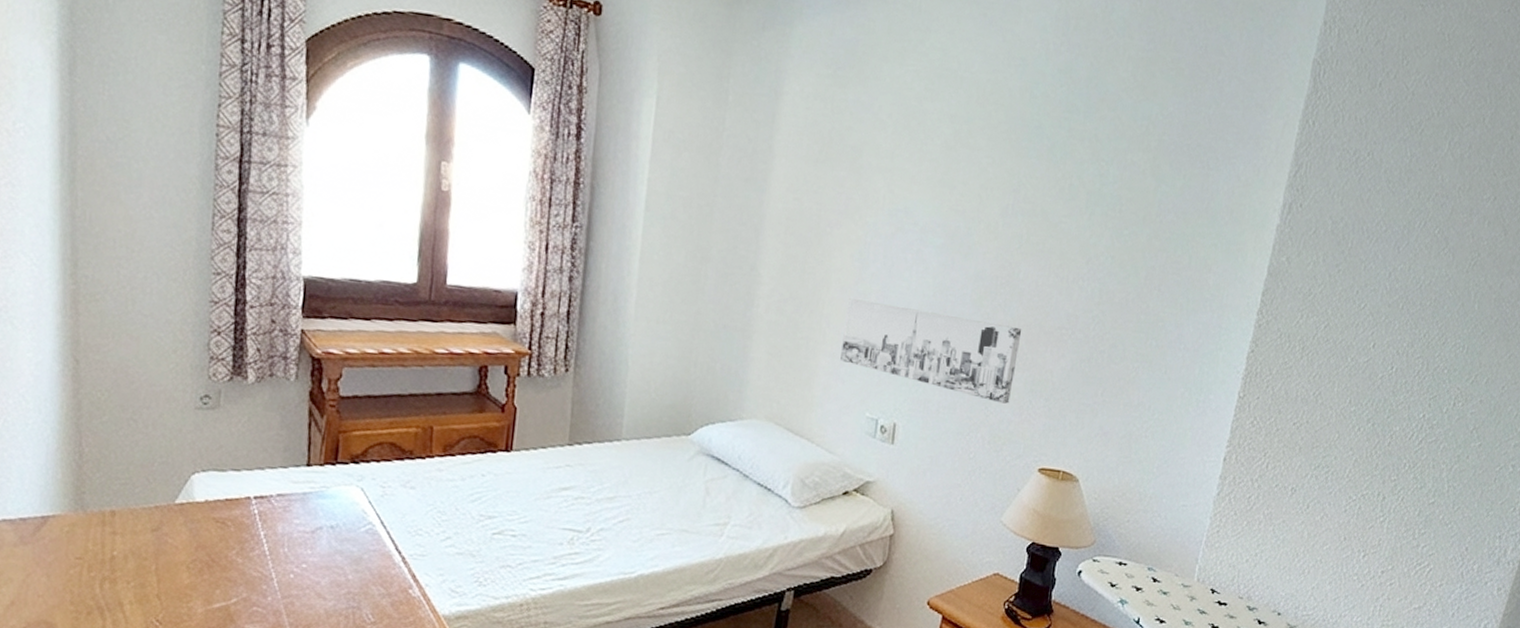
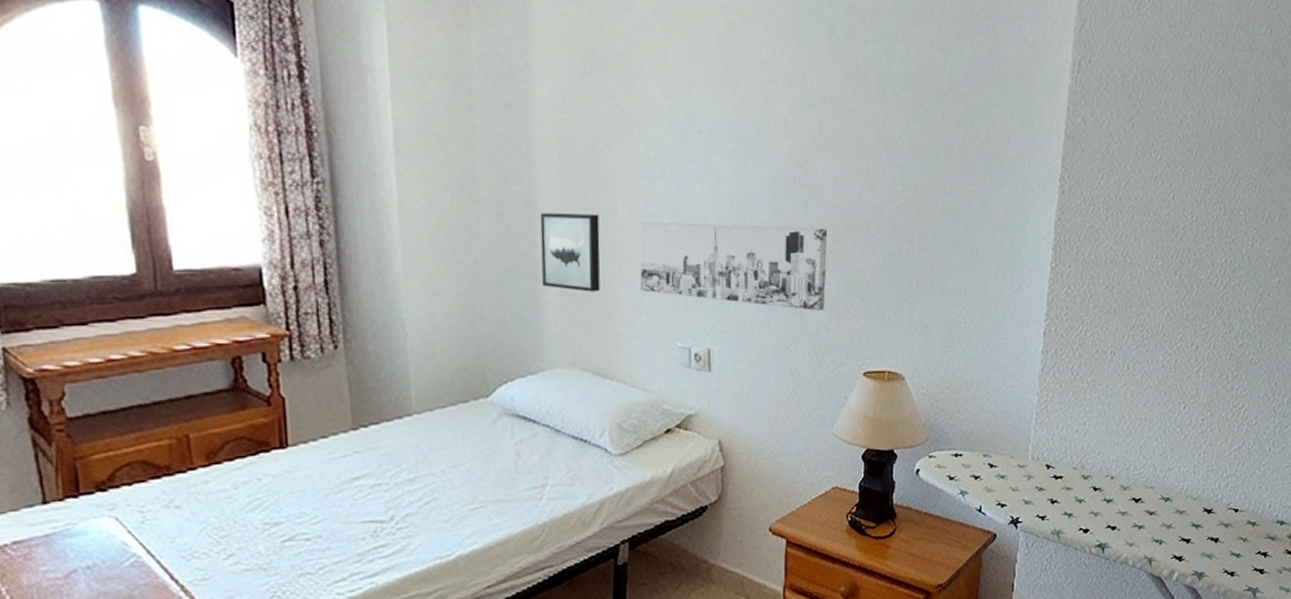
wall art: none [753,278,813,356] -> present [540,212,600,292]

